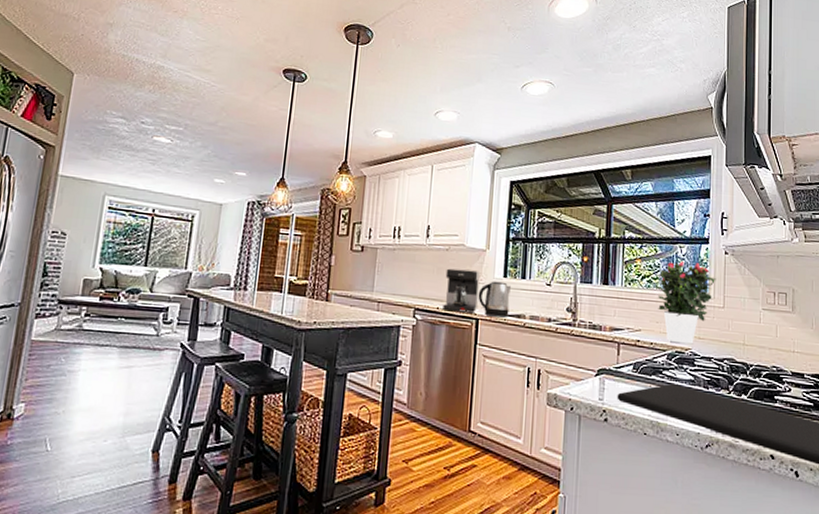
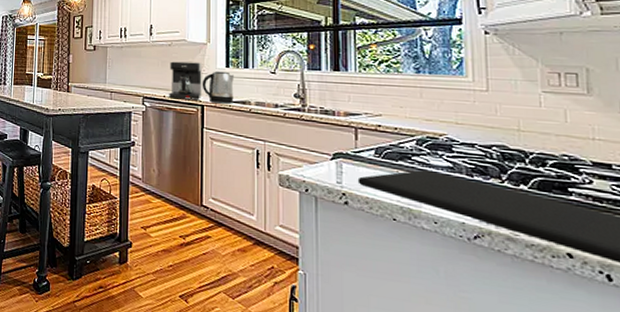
potted flower: present [656,261,716,344] -> none [397,44,475,130]

